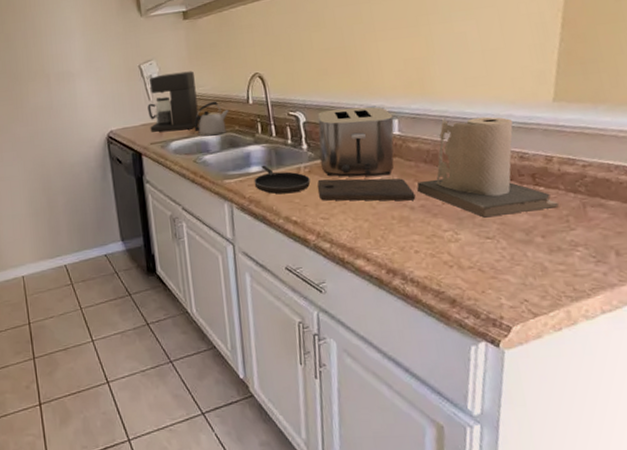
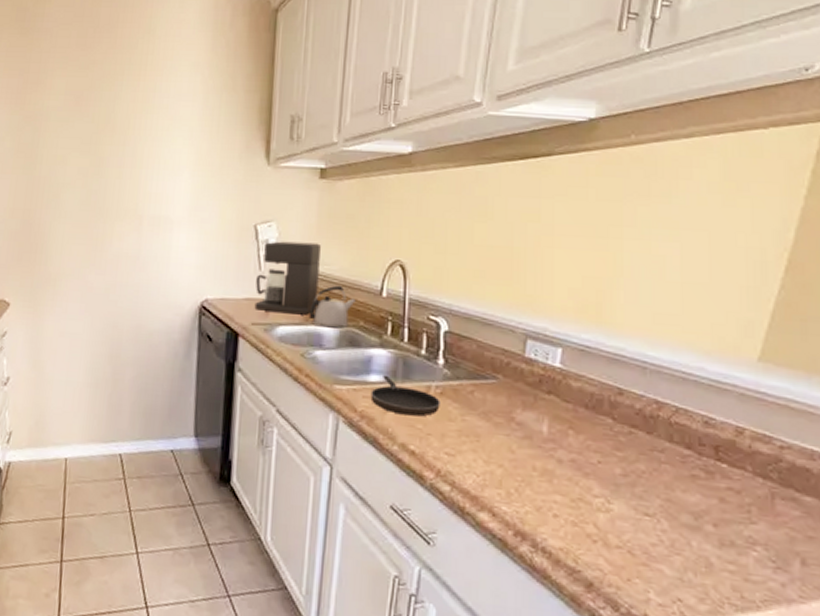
toaster: present [317,107,394,177] -> none [456,321,557,416]
cutting board: present [317,178,416,201] -> none [448,404,567,452]
paper towel roll: present [416,116,559,218] -> none [570,357,741,493]

